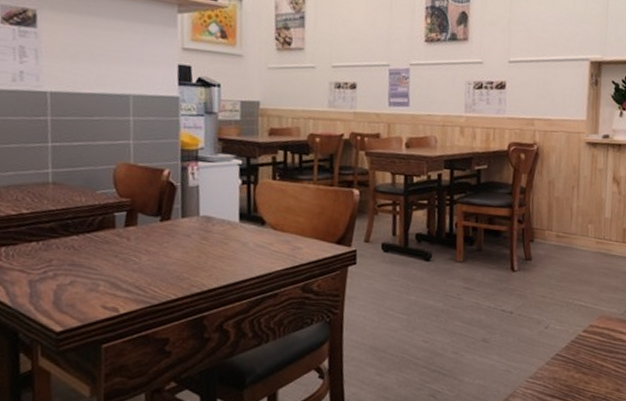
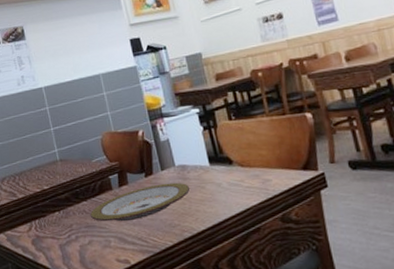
plate: none [78,231,211,266] -> present [90,182,190,222]

